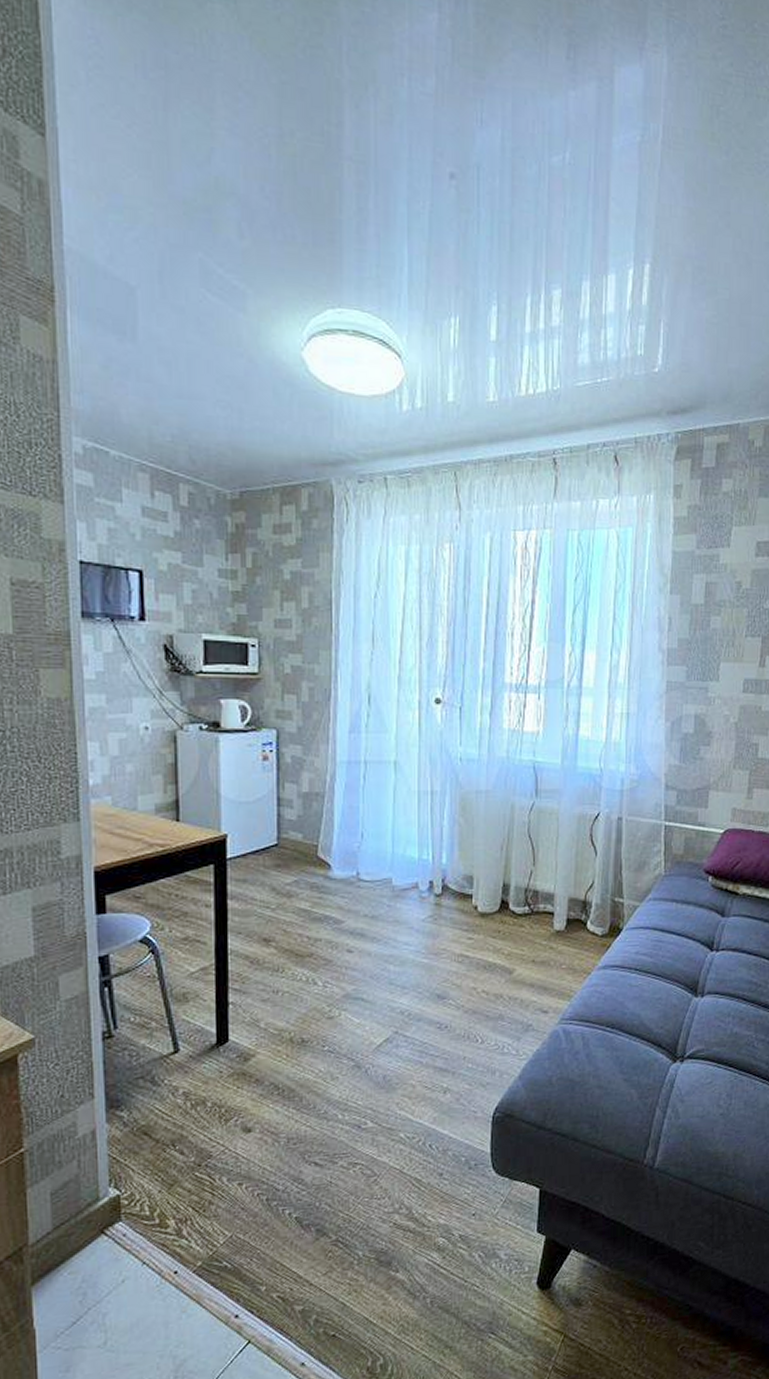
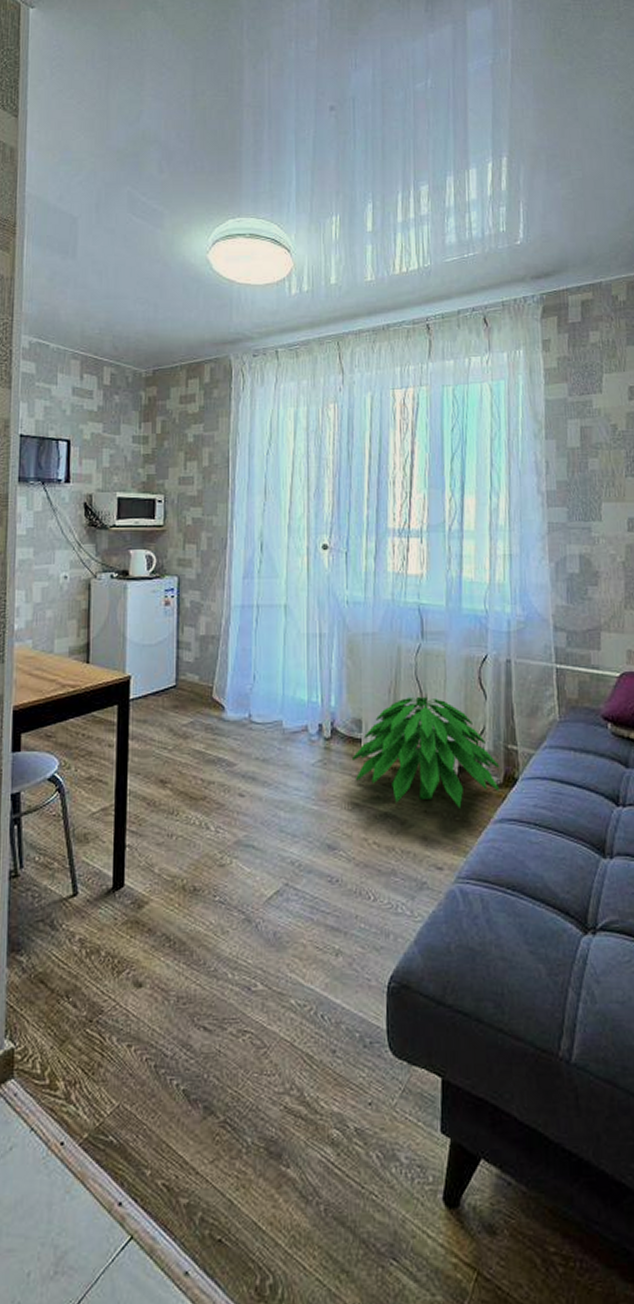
indoor plant: none [463,851,607,957] -> present [353,694,500,808]

